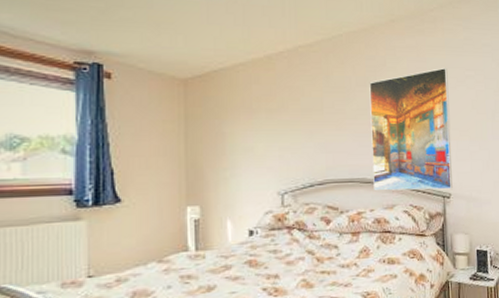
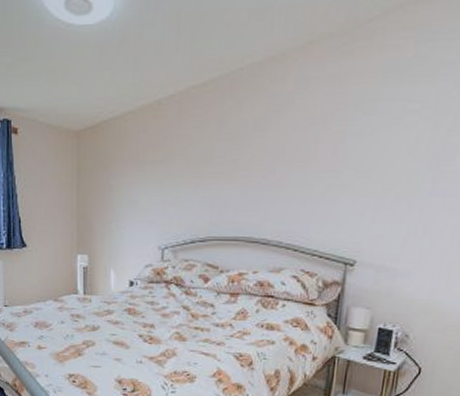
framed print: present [369,67,453,191] -> none [260,100,380,256]

